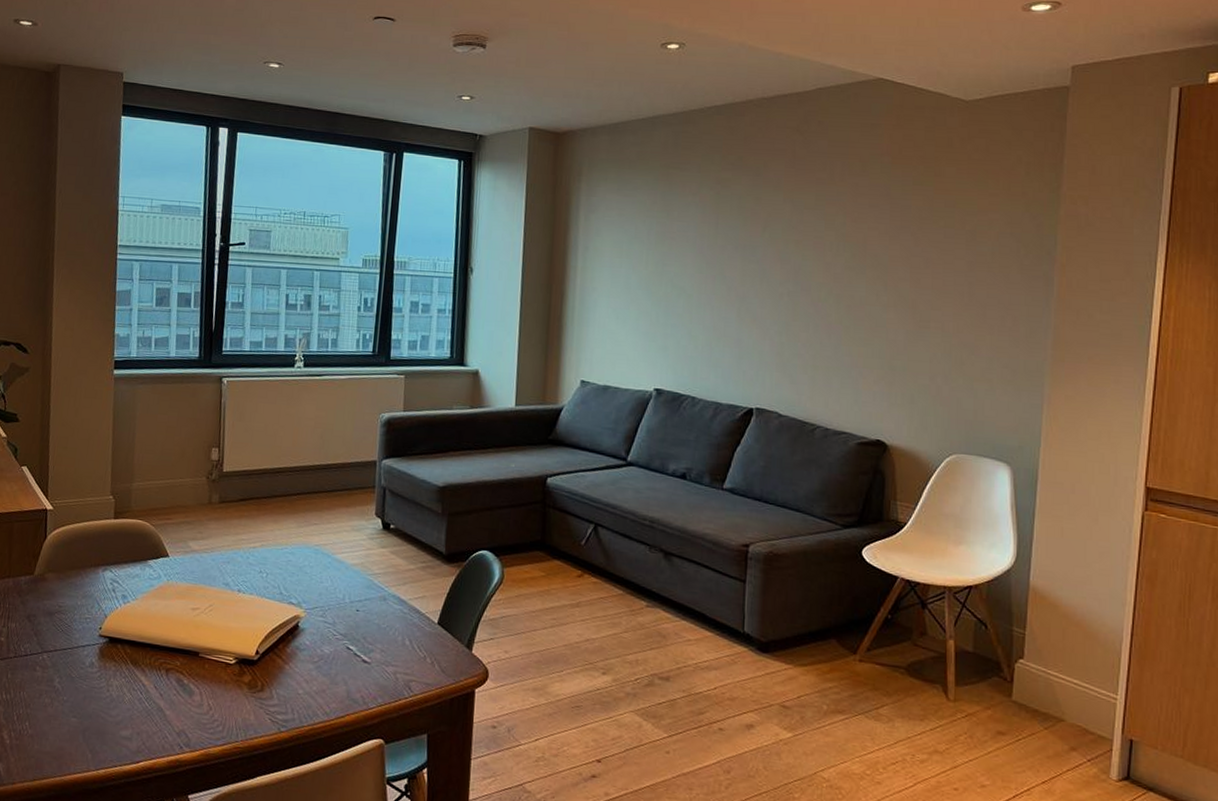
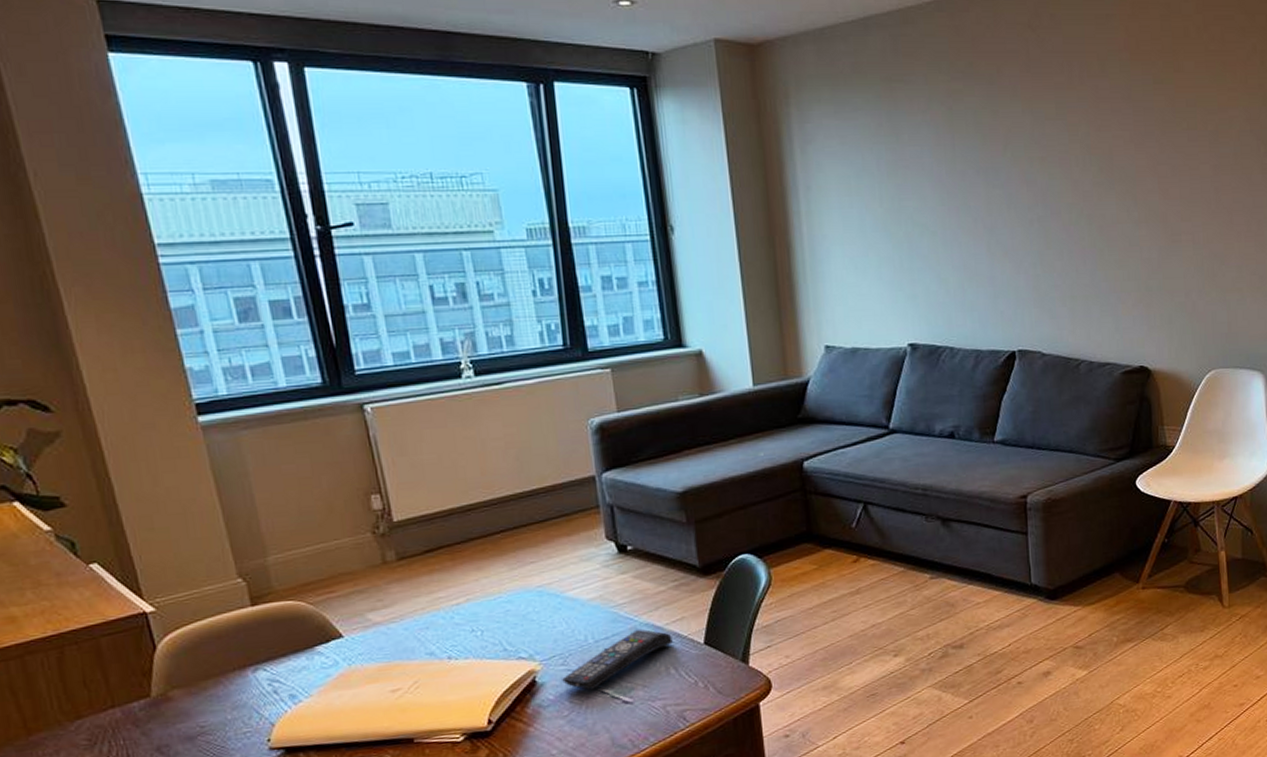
remote control: none [319,599,413,644] -> present [562,629,673,690]

